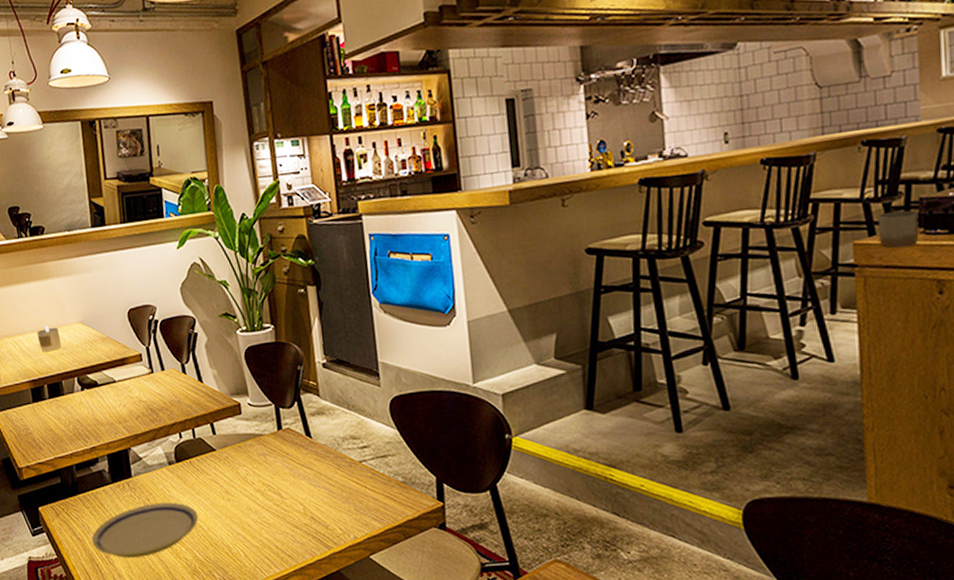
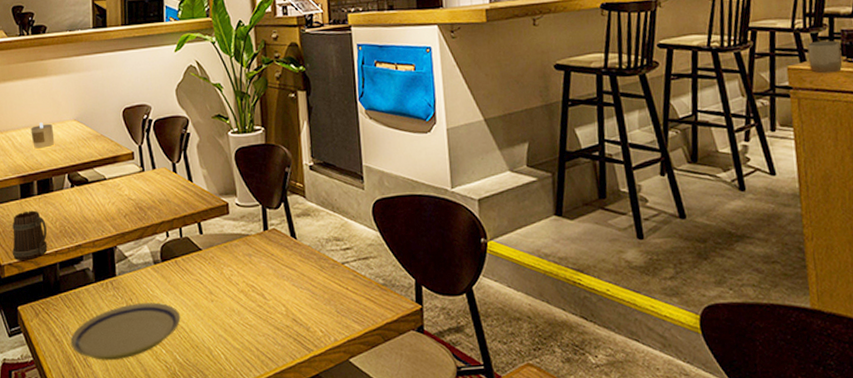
beer mug: none [26,414,63,464] -> present [12,210,48,261]

